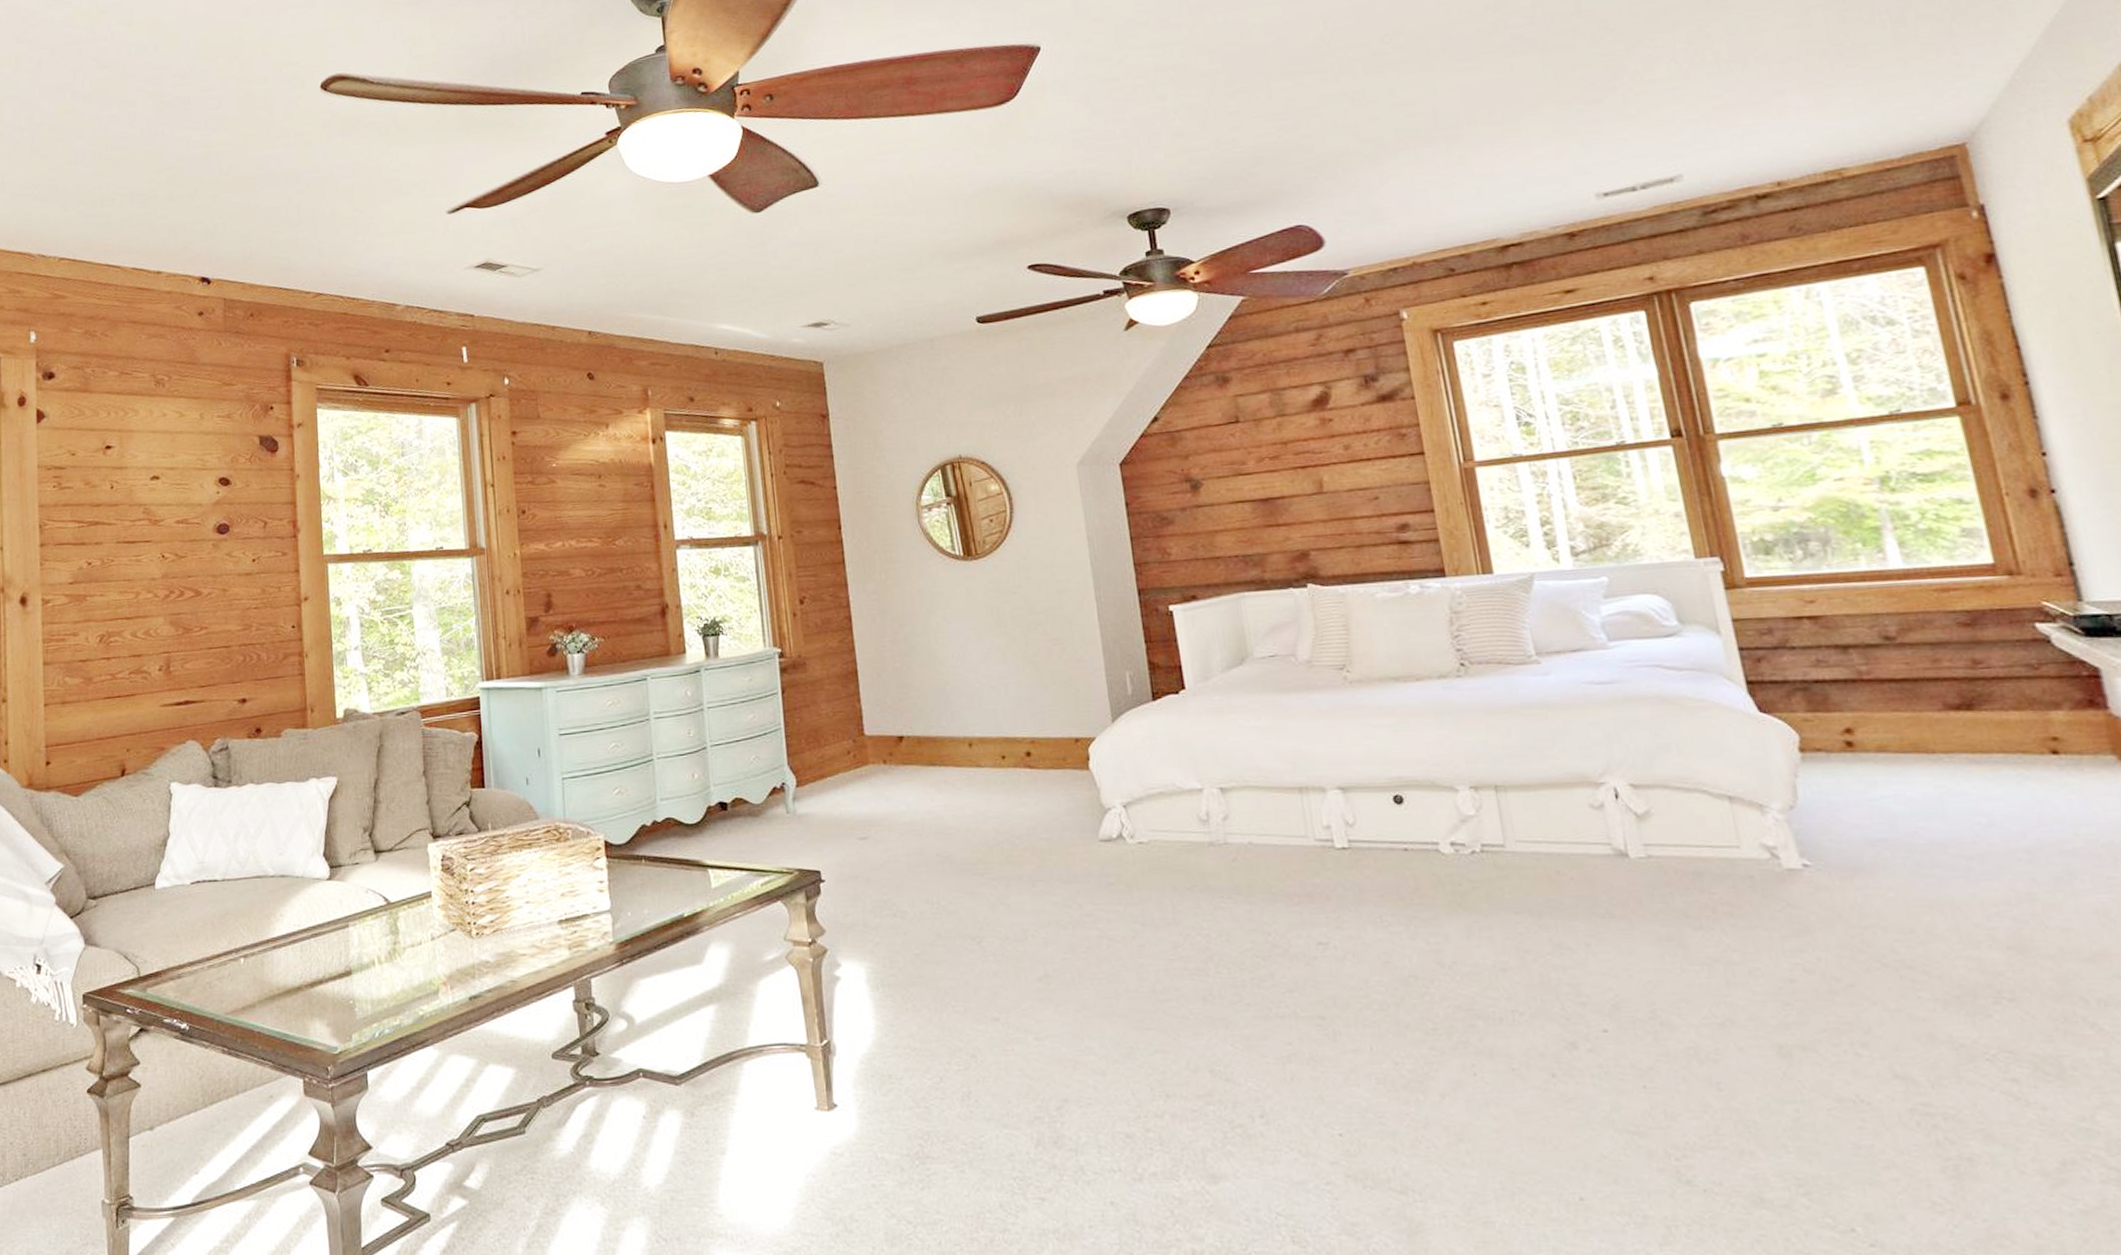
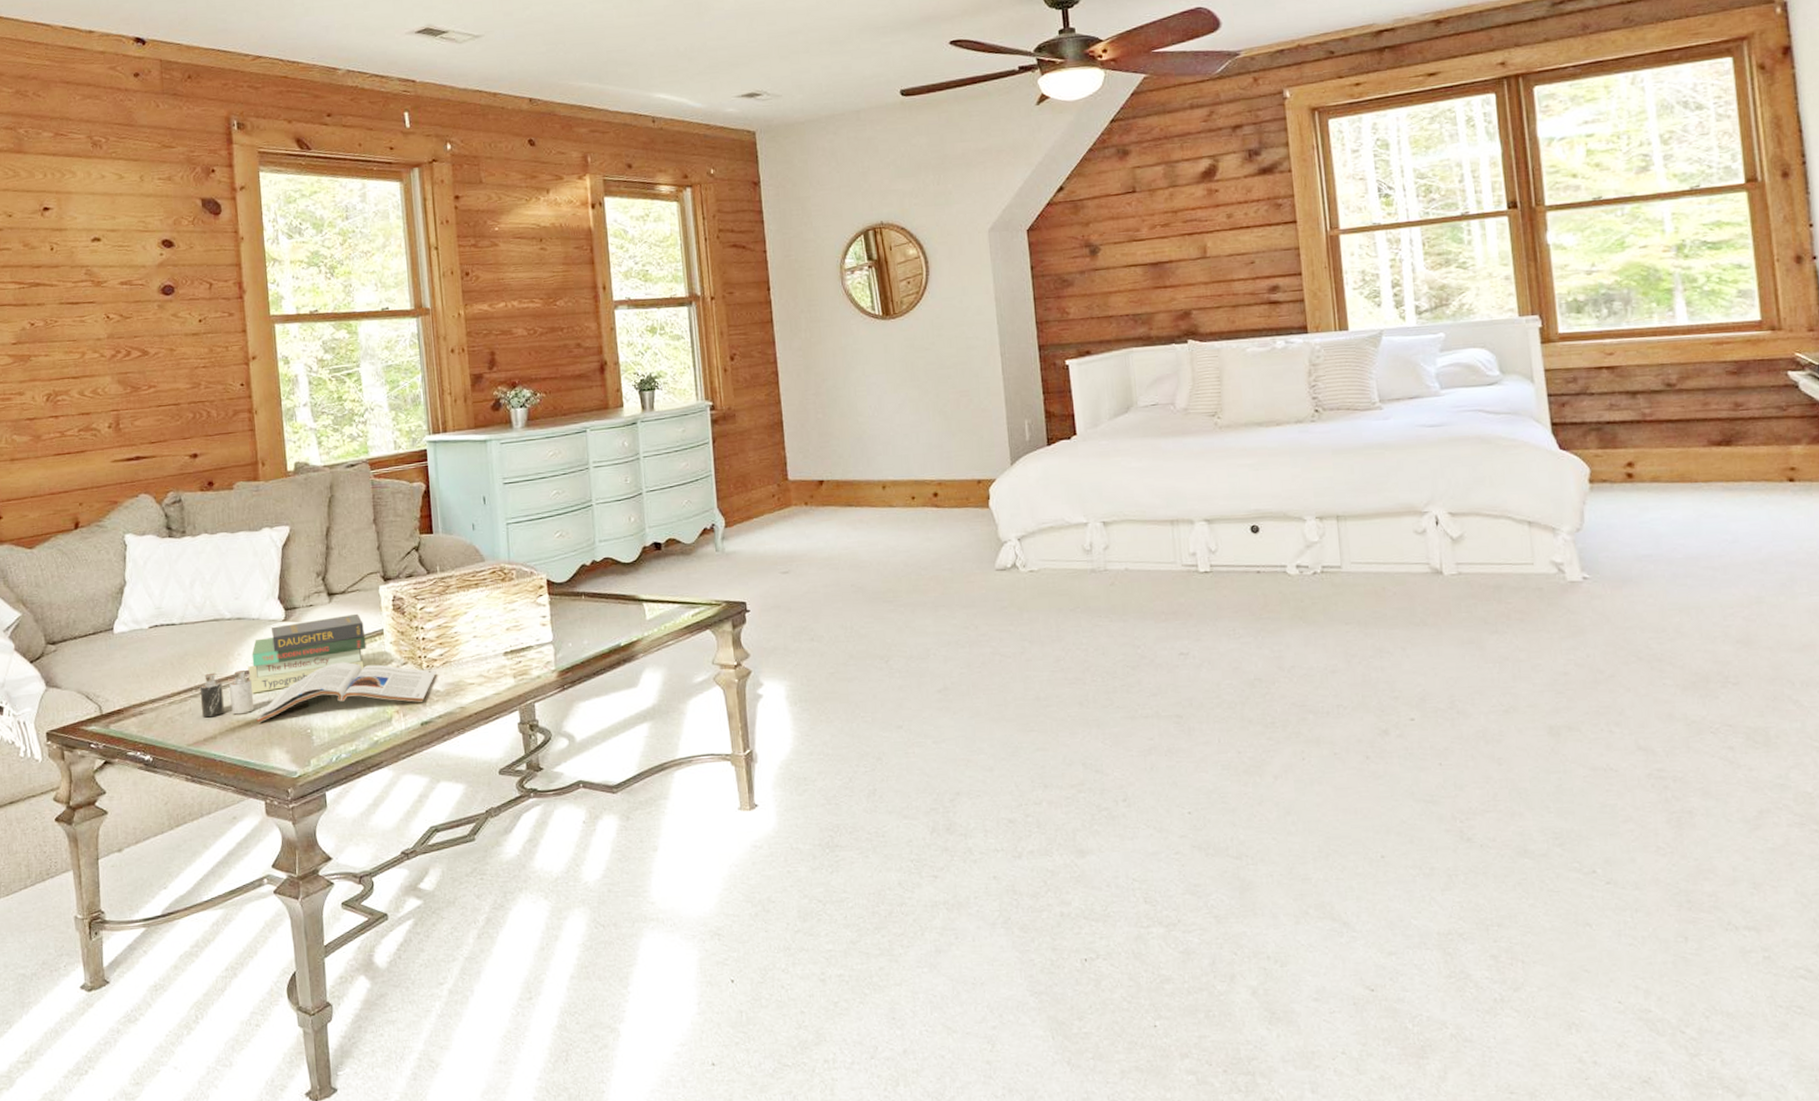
candle: none [240,932,296,984] -> present [199,669,255,718]
books: none [290,873,413,959] -> present [248,613,367,694]
magazine: none [297,926,486,992] -> present [256,661,437,723]

